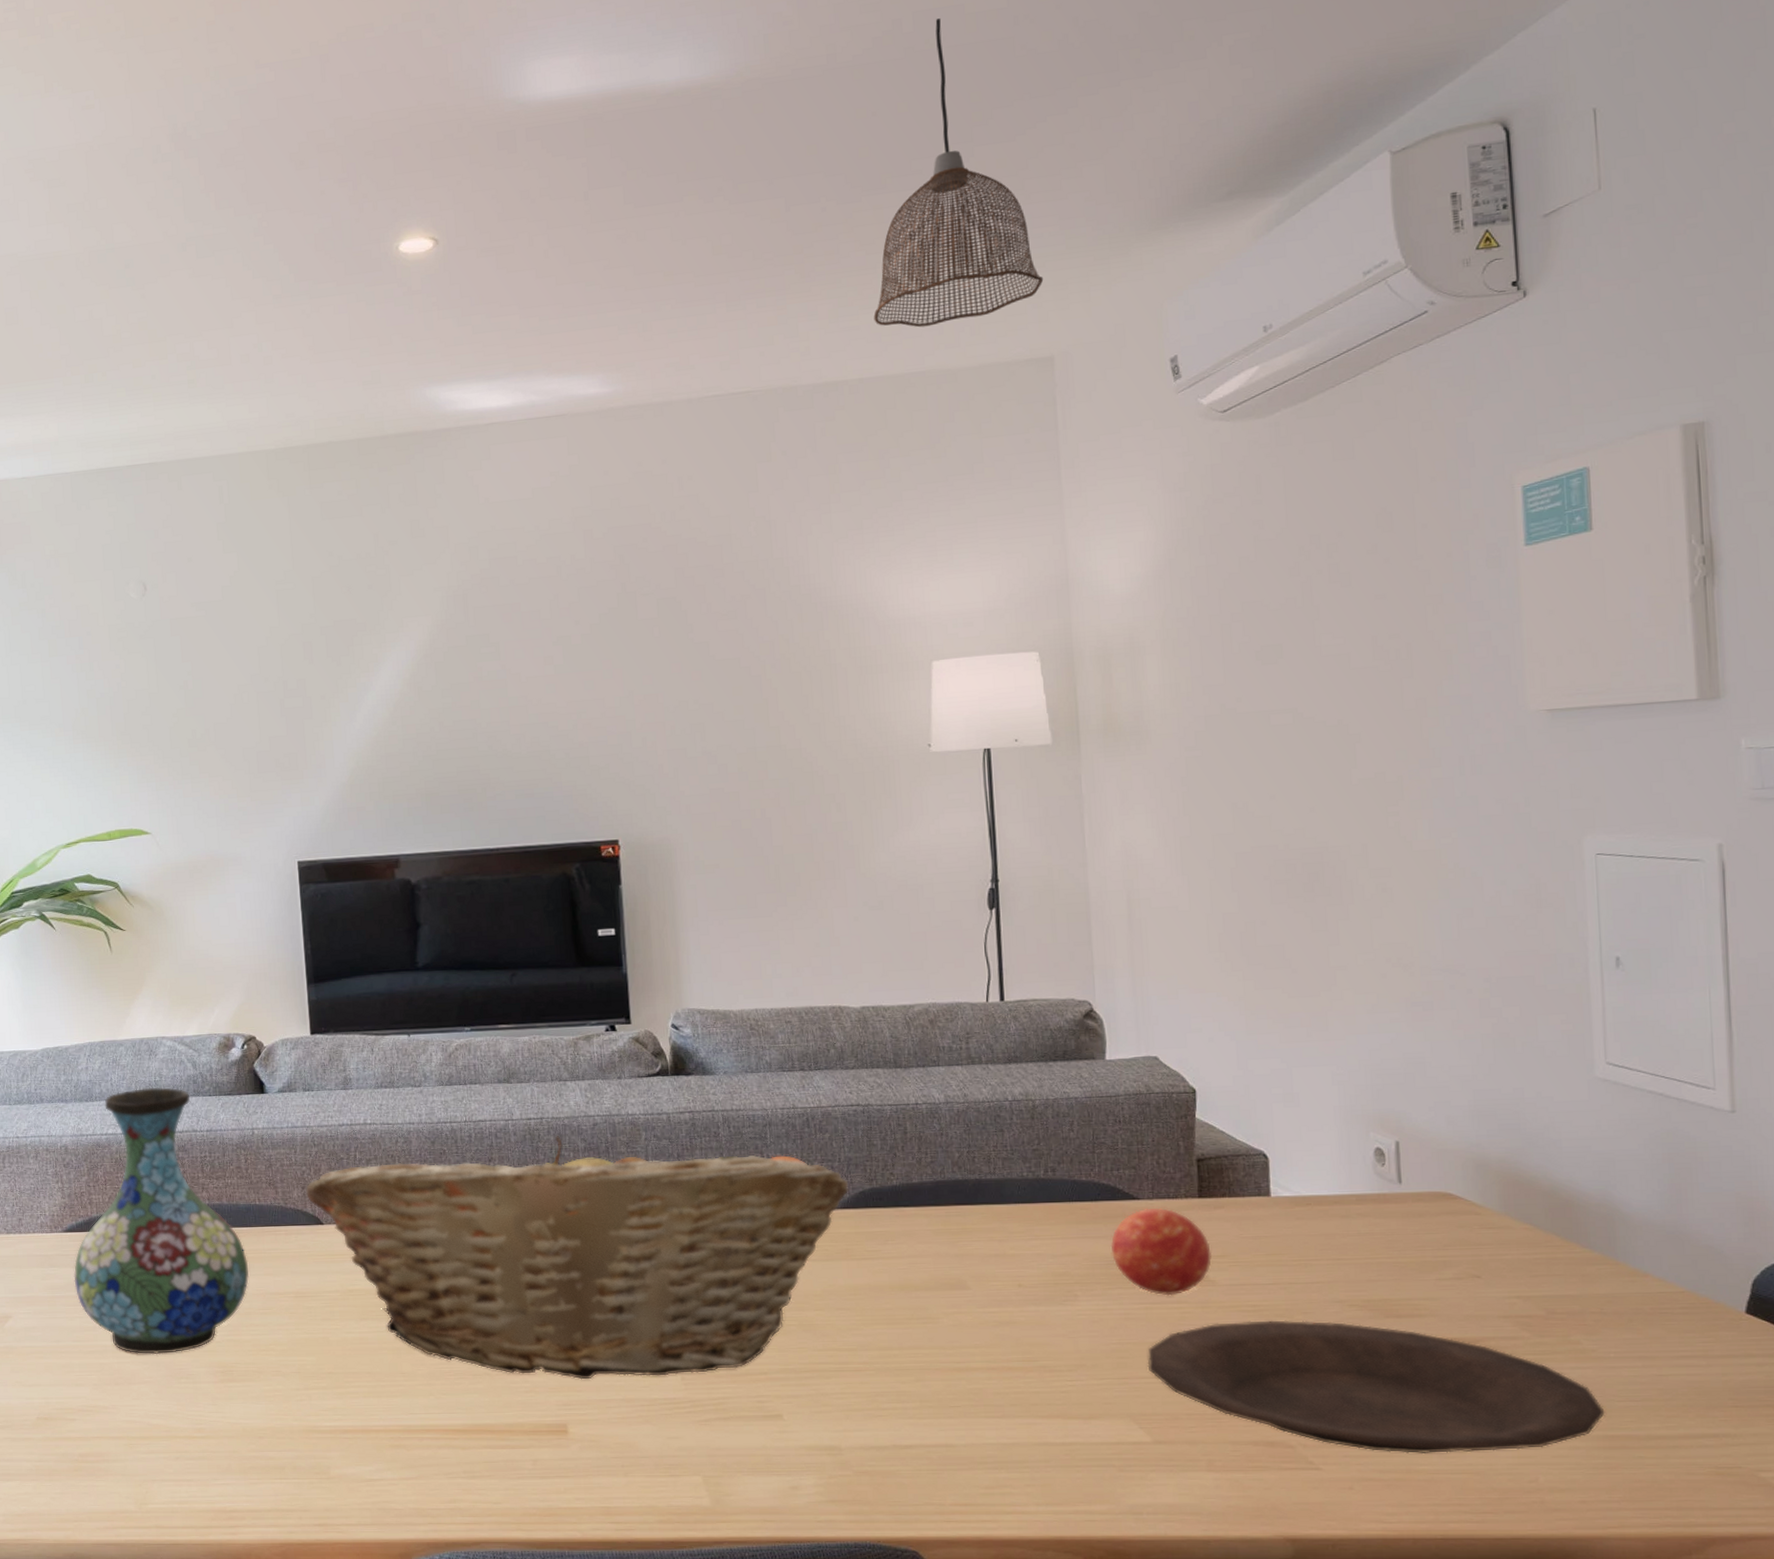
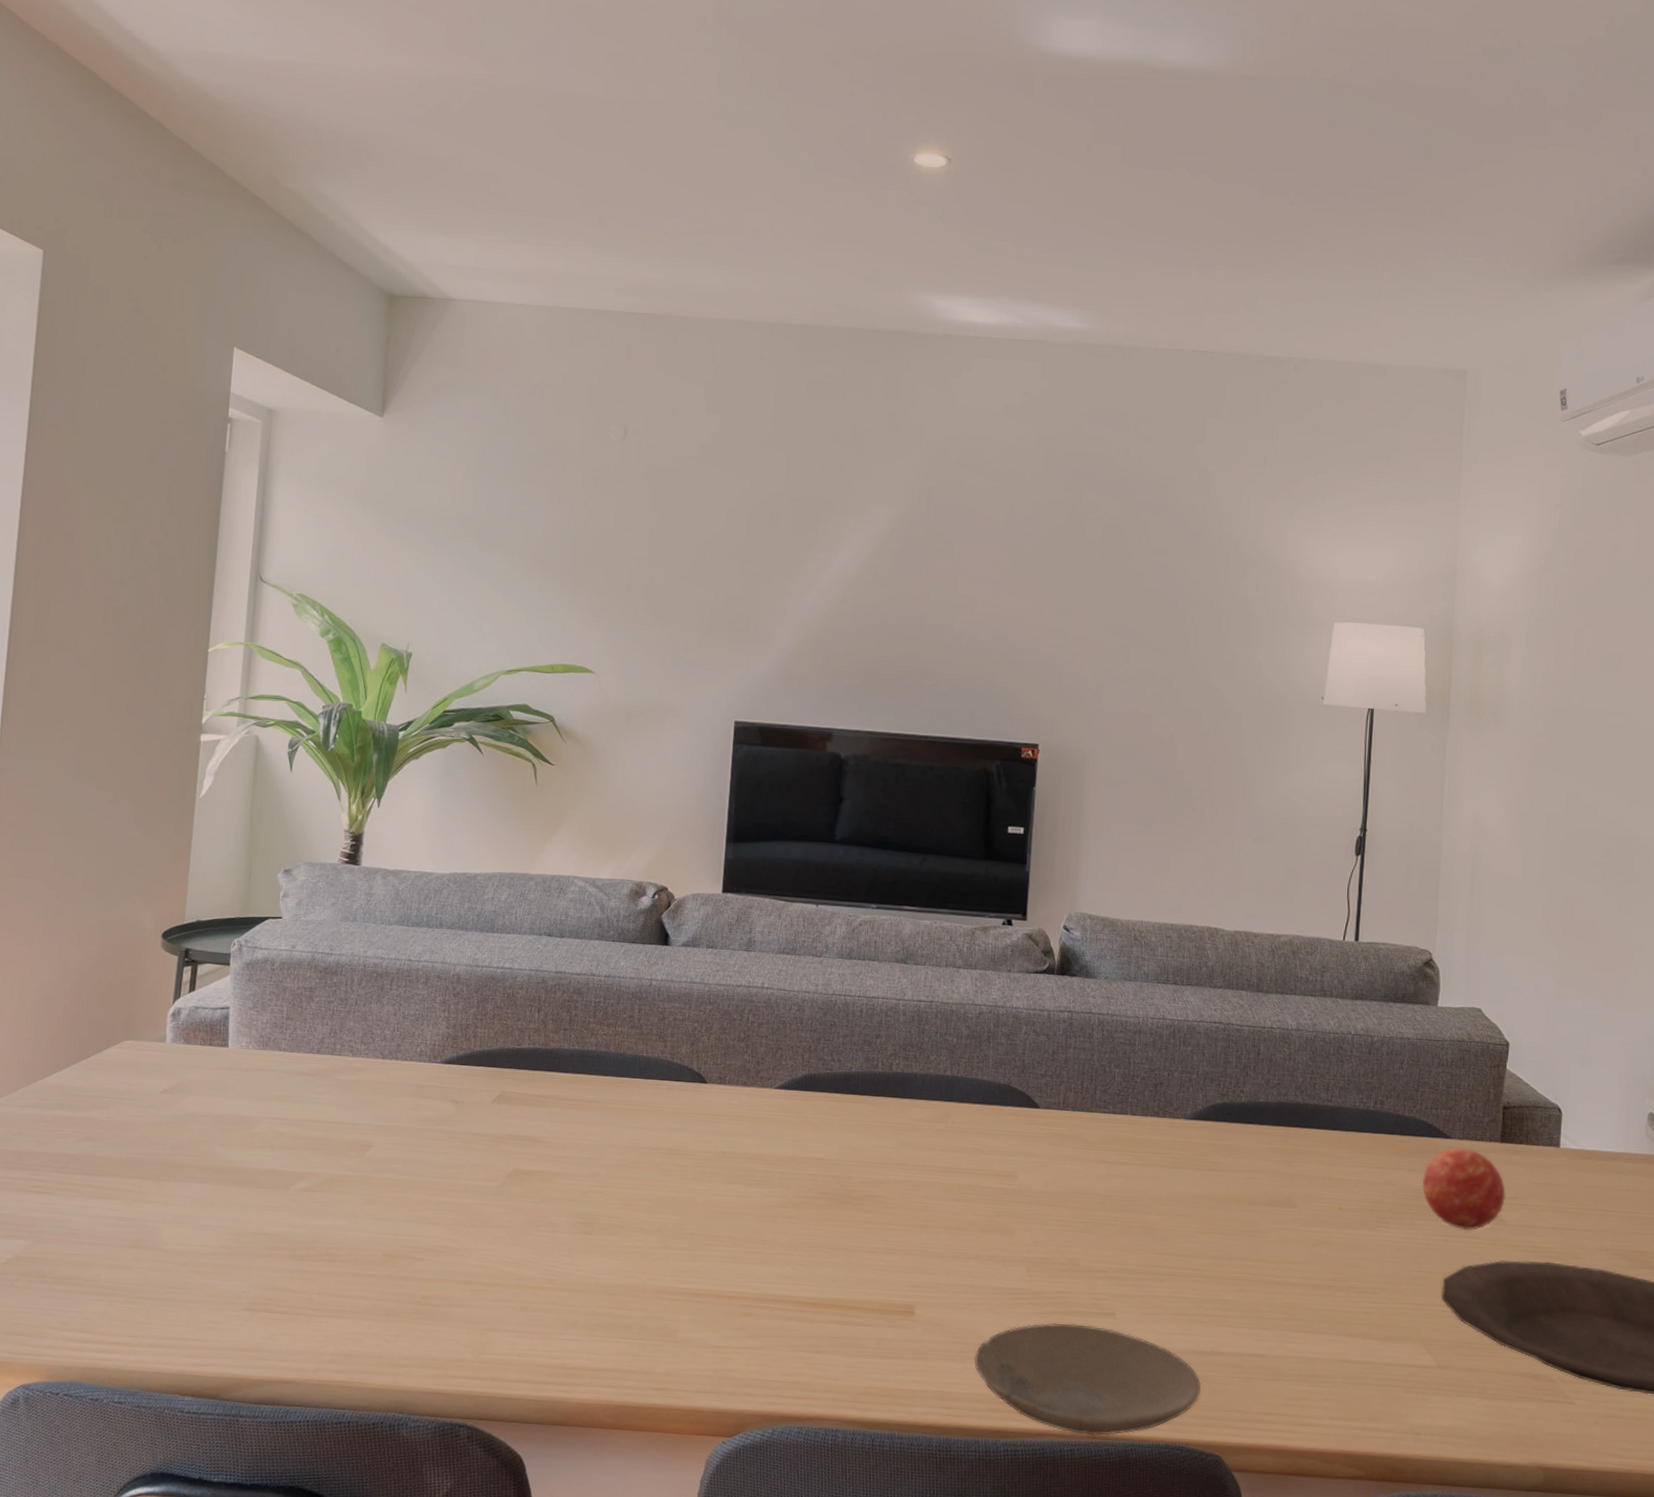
vase: present [73,1087,250,1355] -> none [445,925,627,1200]
fruit basket: present [306,1136,850,1380] -> none [694,1020,1203,1266]
plate: none [636,1429,887,1540] -> present [973,1322,1202,1436]
pendant lamp: present [873,18,1044,328] -> none [1322,59,1467,324]

